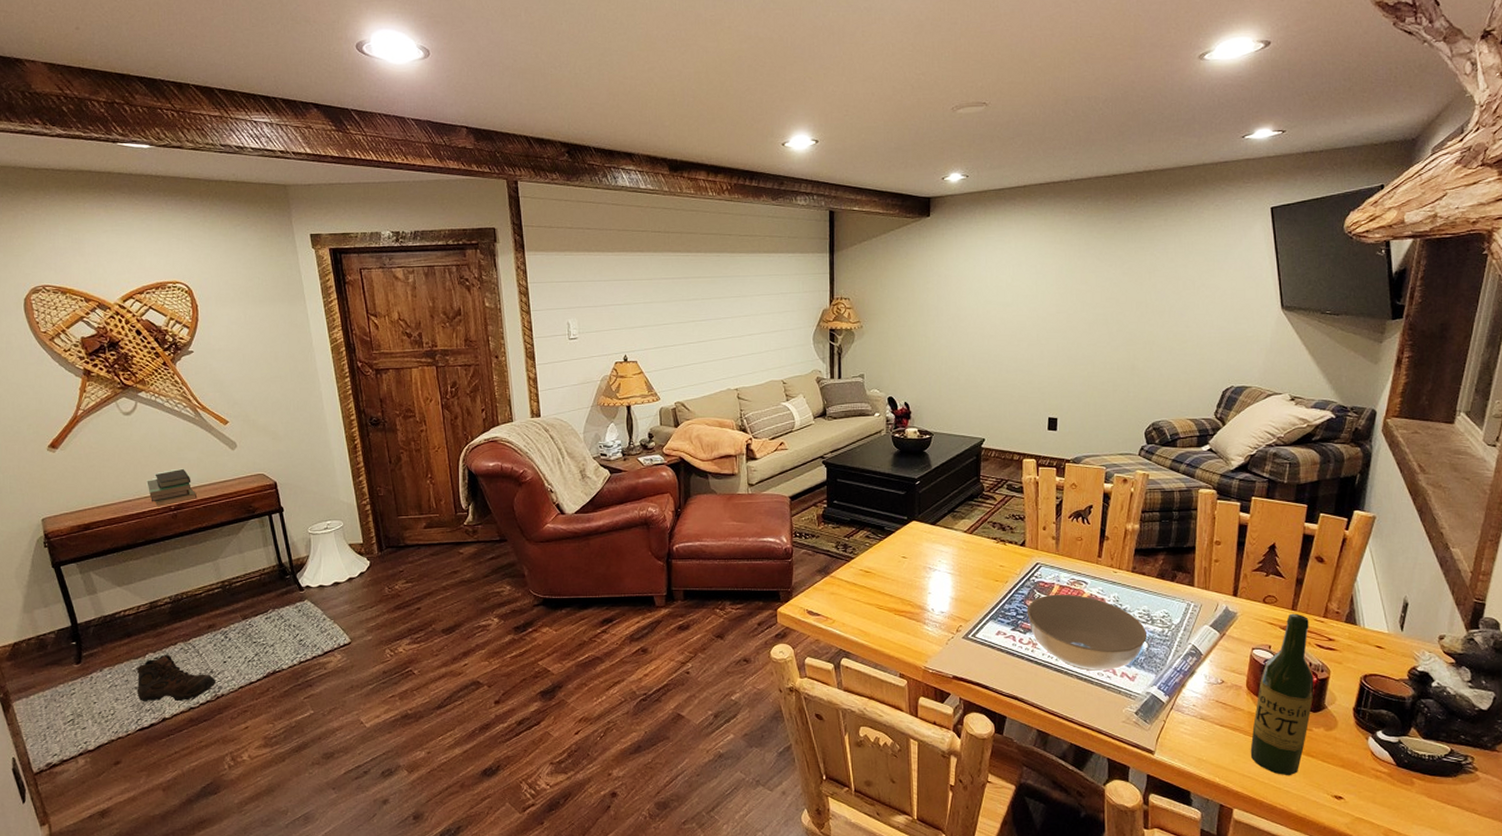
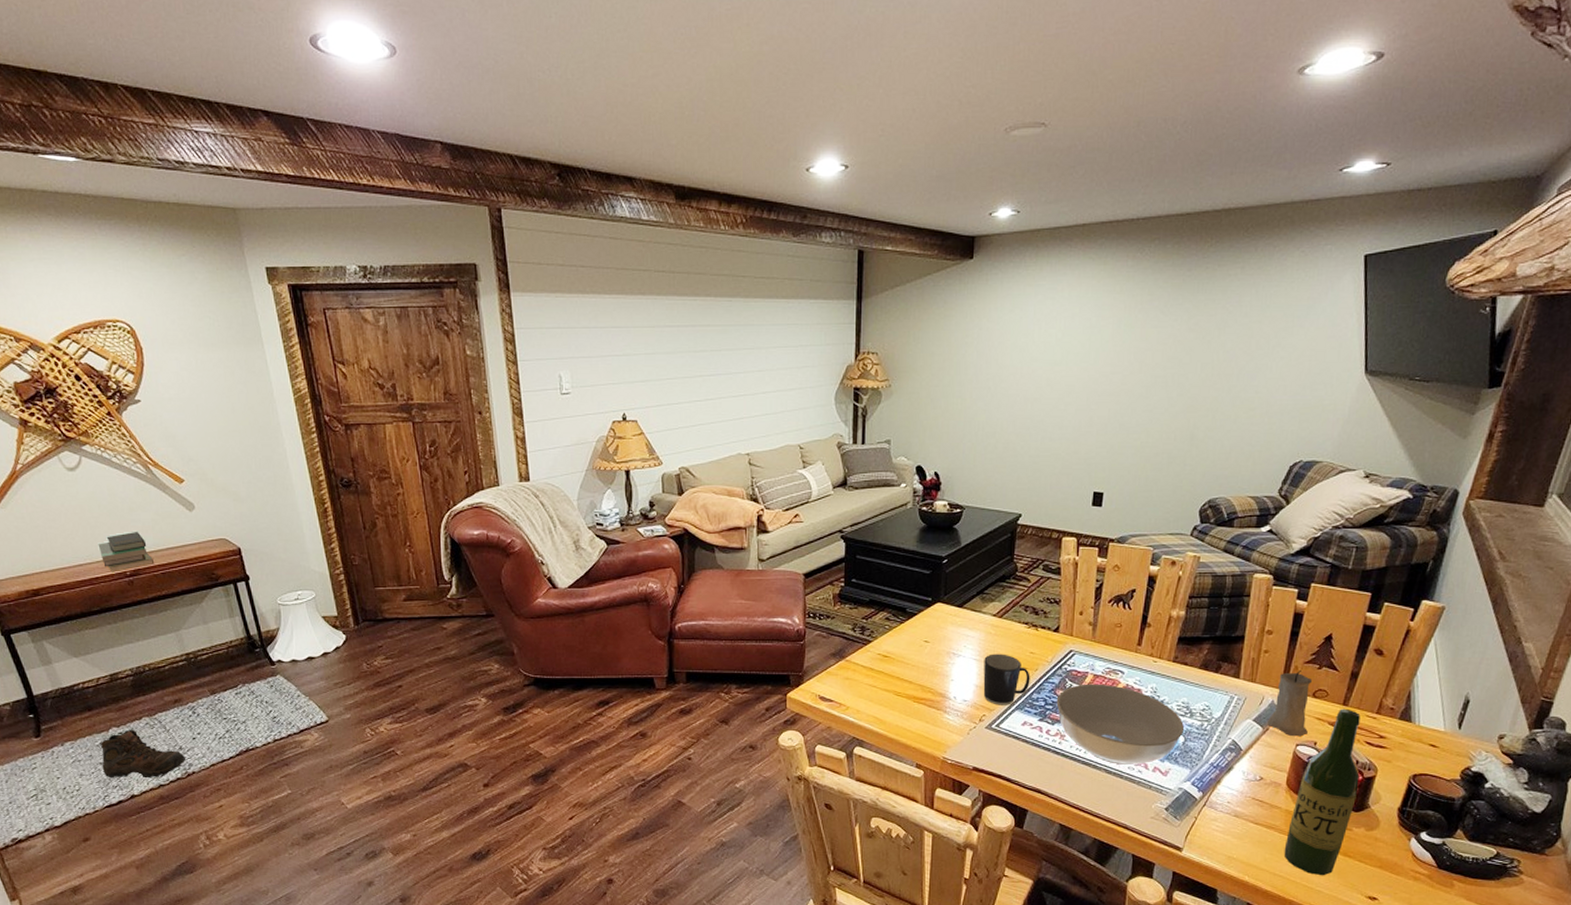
mug: none [958,567,1001,616] -> present [983,654,1030,705]
candle: none [1224,578,1262,641] -> present [1267,671,1313,737]

